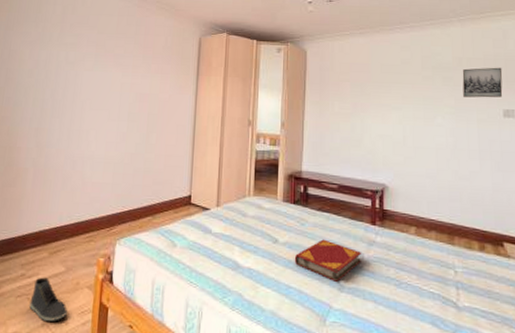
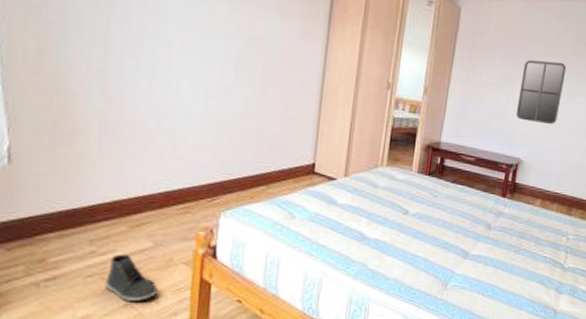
hardback book: present [294,239,361,282] -> none [423,210,489,250]
home mirror: none [373,88,419,149] -> present [516,60,567,125]

